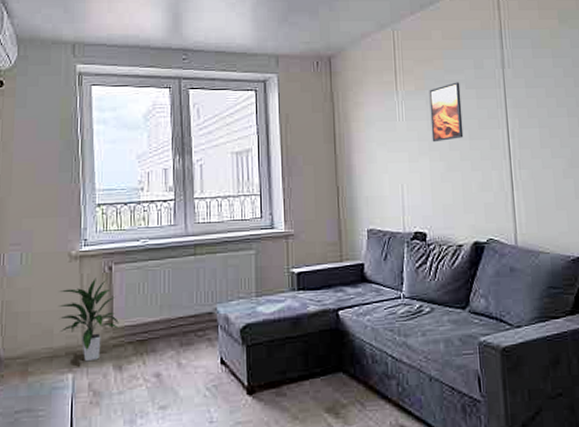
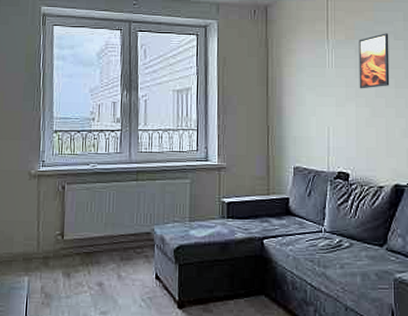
indoor plant: present [59,277,119,362] -> none [19,195,69,268]

